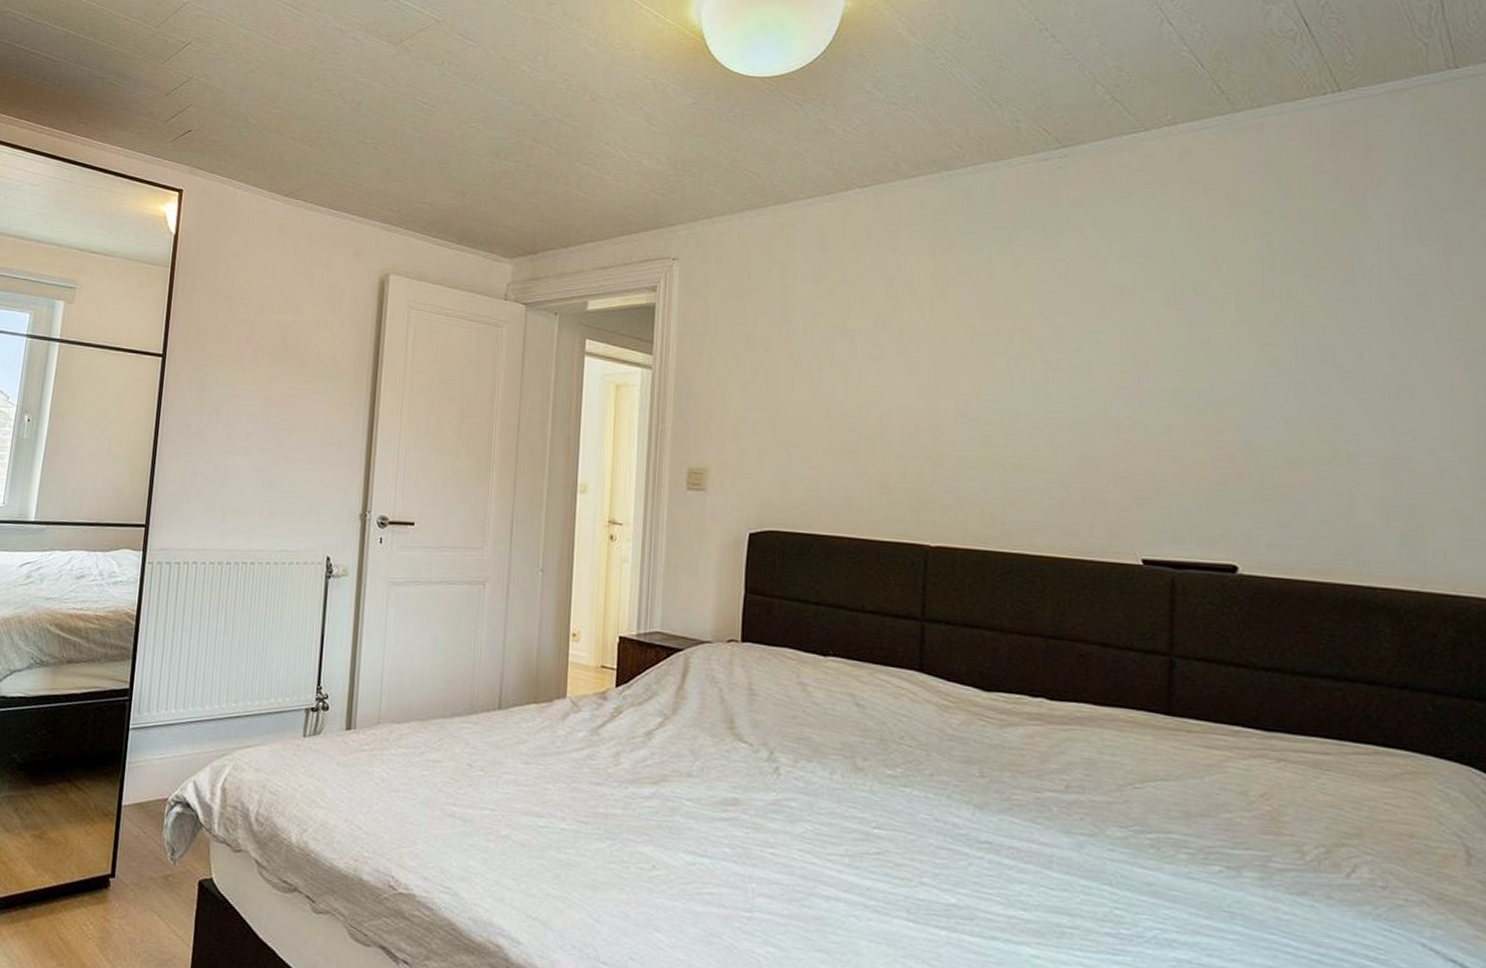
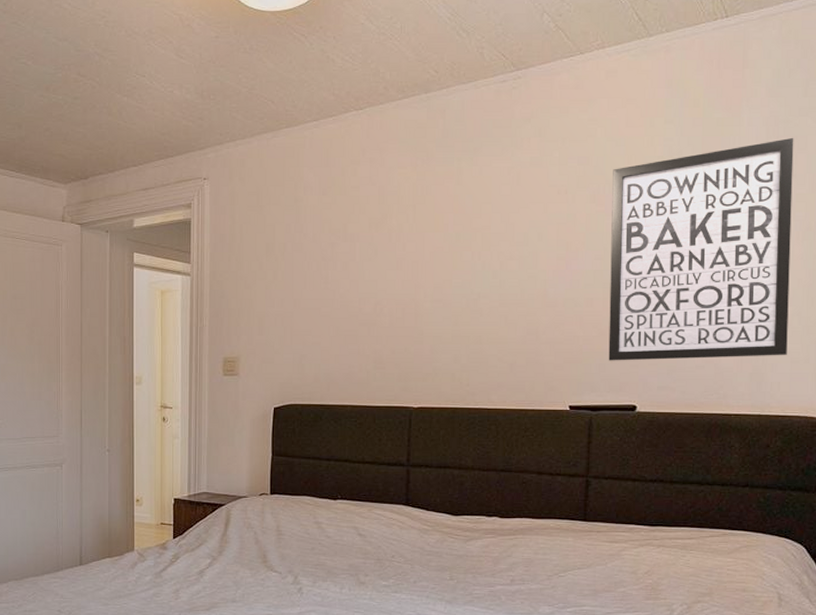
wall art: none [1193,236,1454,515] -> present [608,137,794,361]

